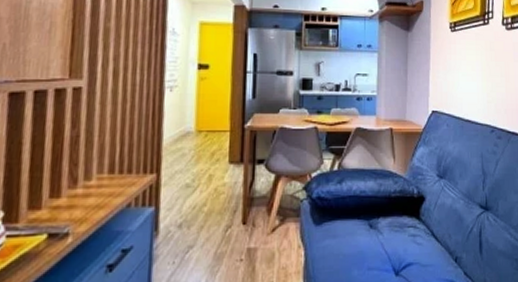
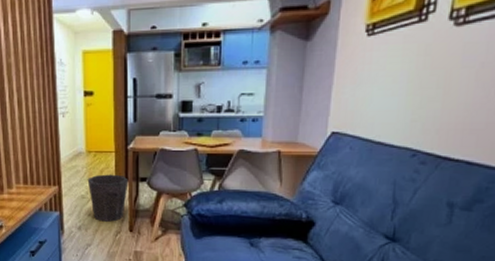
waste bin: none [194,157,244,215] -> present [87,174,129,222]

